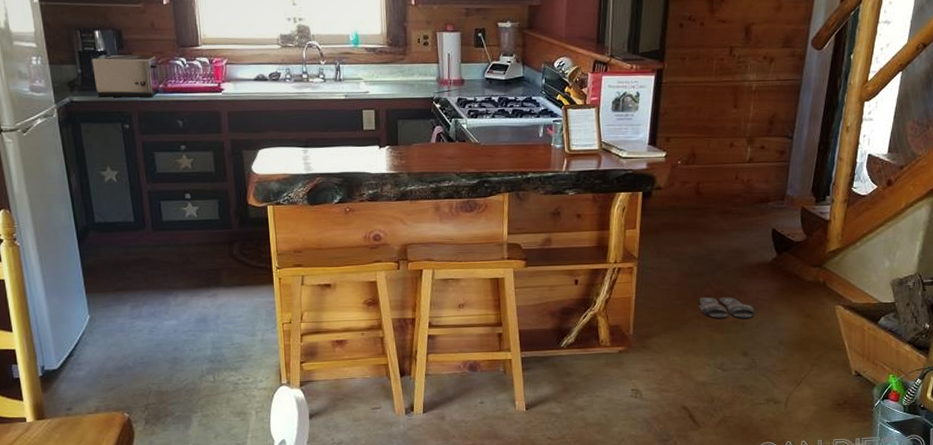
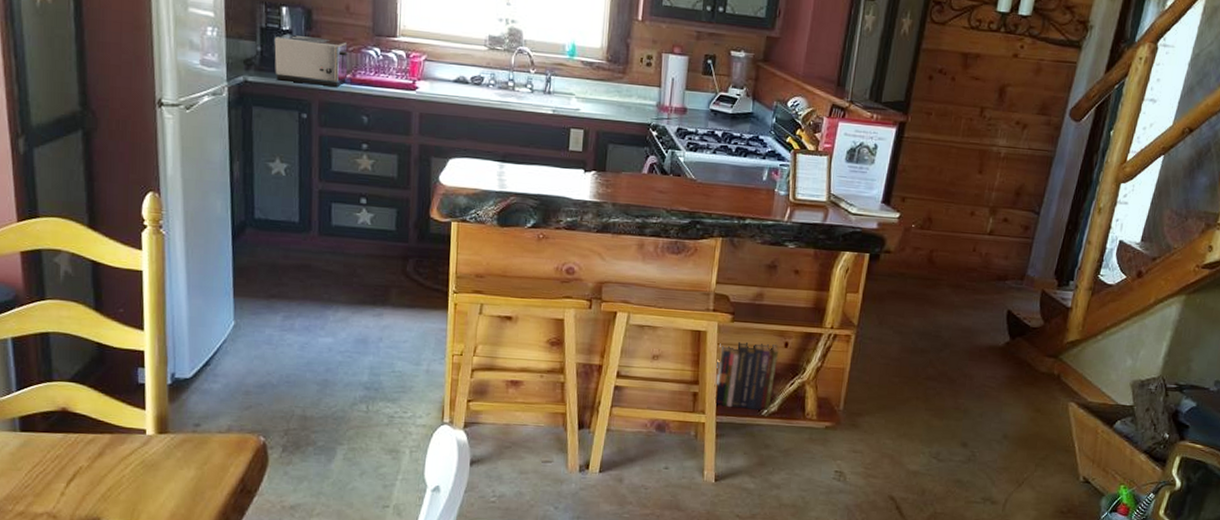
books: none [516,281,570,344] -> present [714,342,778,412]
slippers: present [698,297,754,319] -> none [918,376,980,407]

